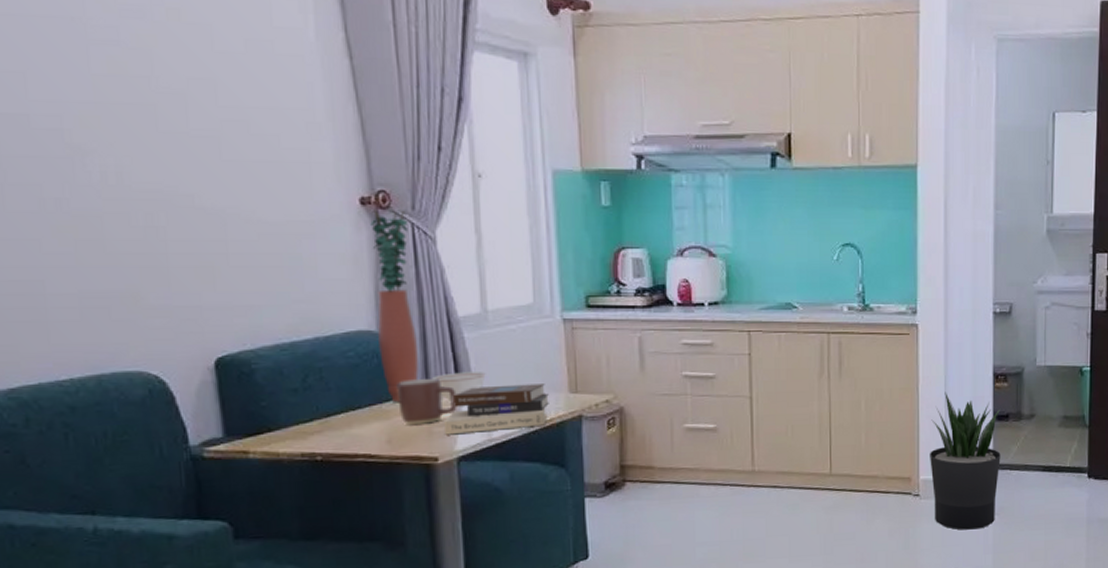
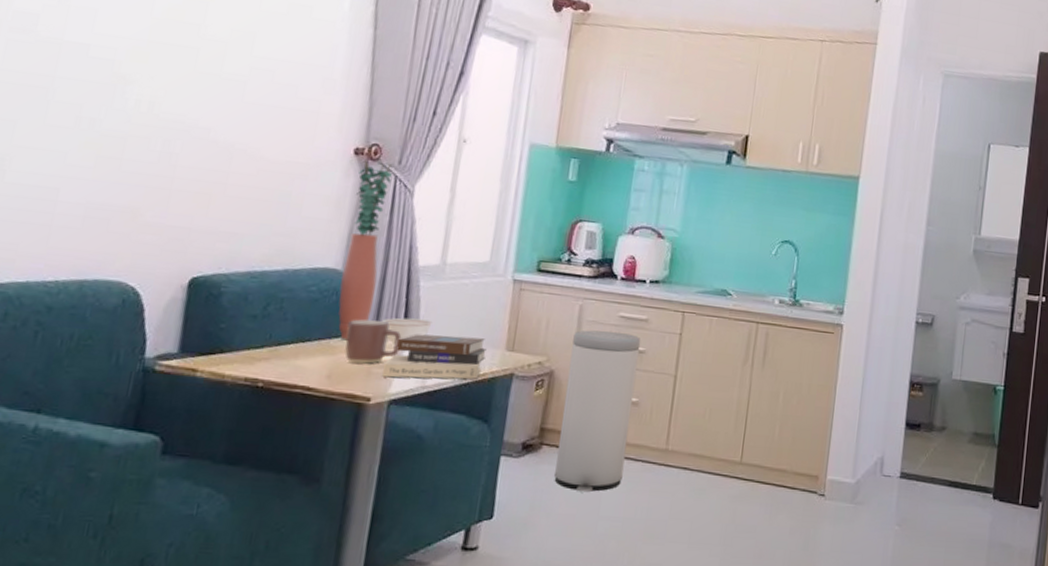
pedal bin: none [638,359,712,523] -> present [554,330,641,493]
planter: present [930,392,1001,530] -> none [837,394,913,539]

